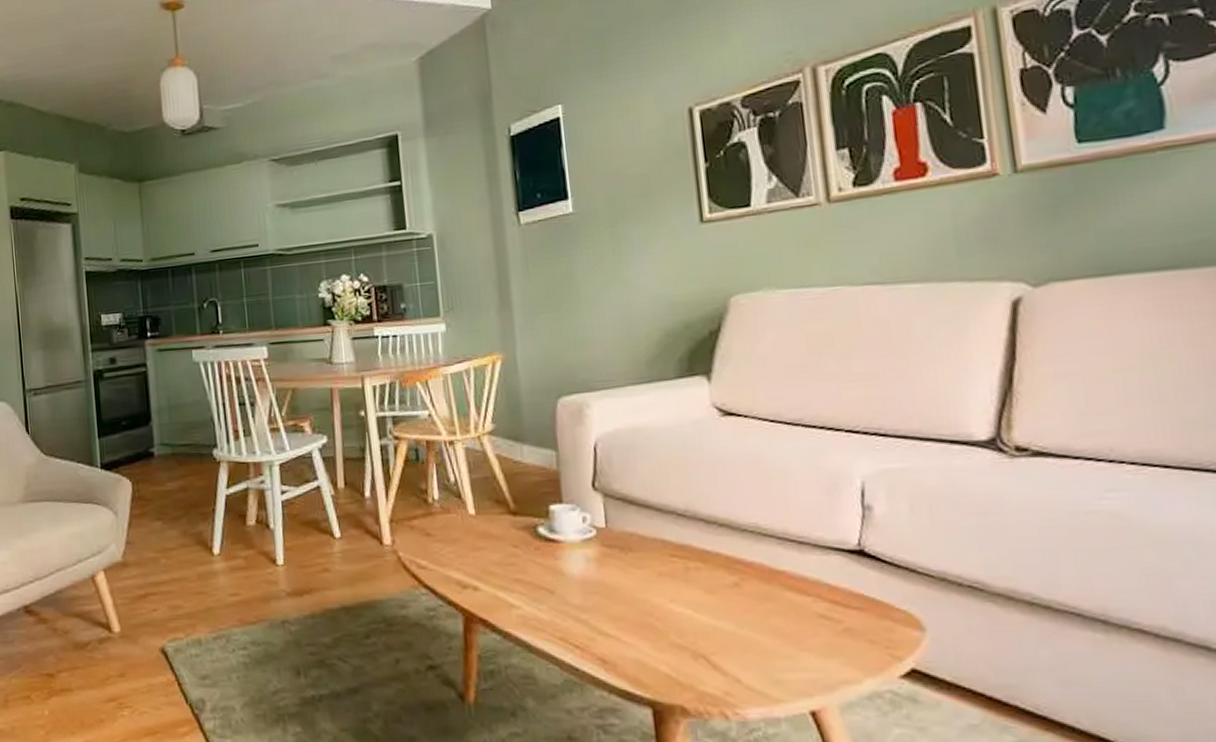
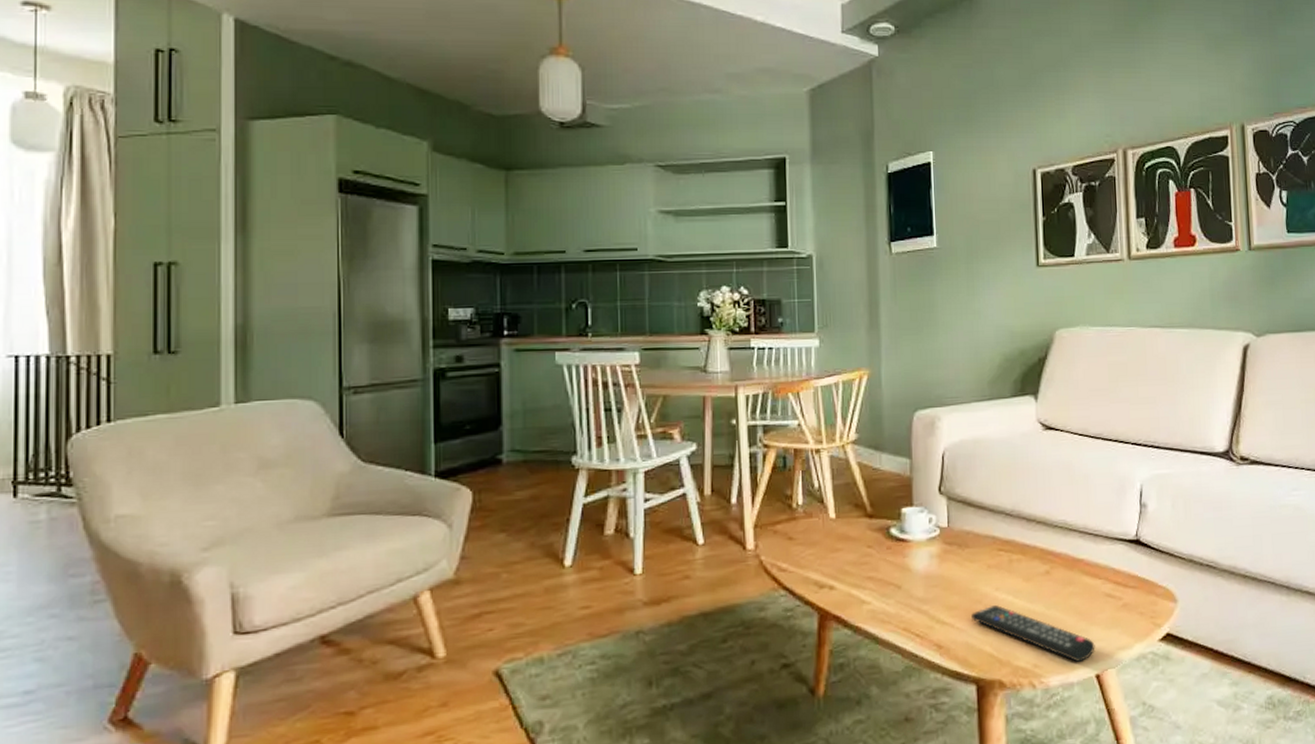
remote control: none [641,619,808,694] -> present [971,605,1095,662]

